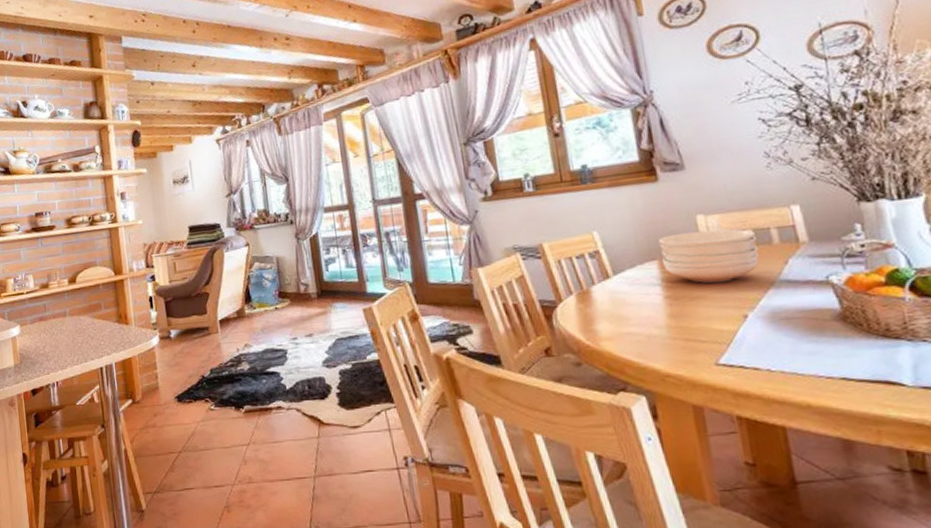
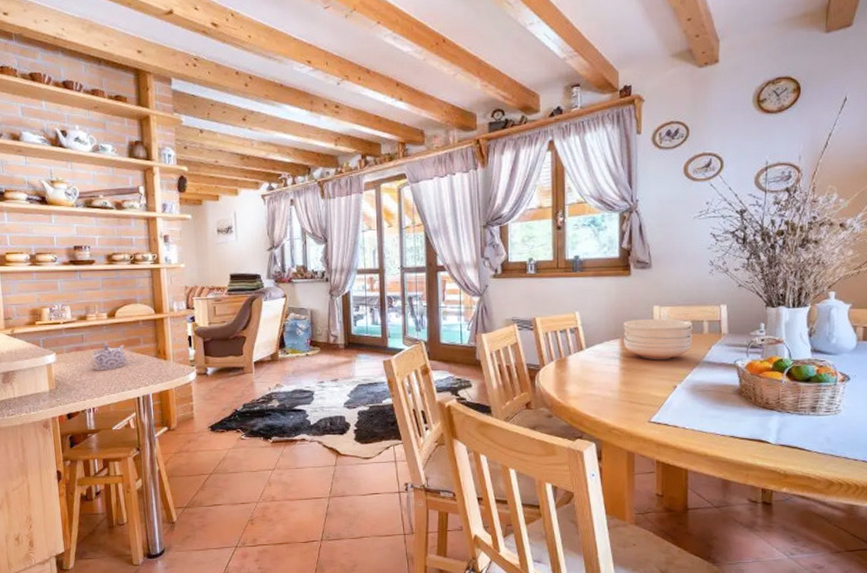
teapot: none [53,311,89,342] -> present [90,344,128,371]

